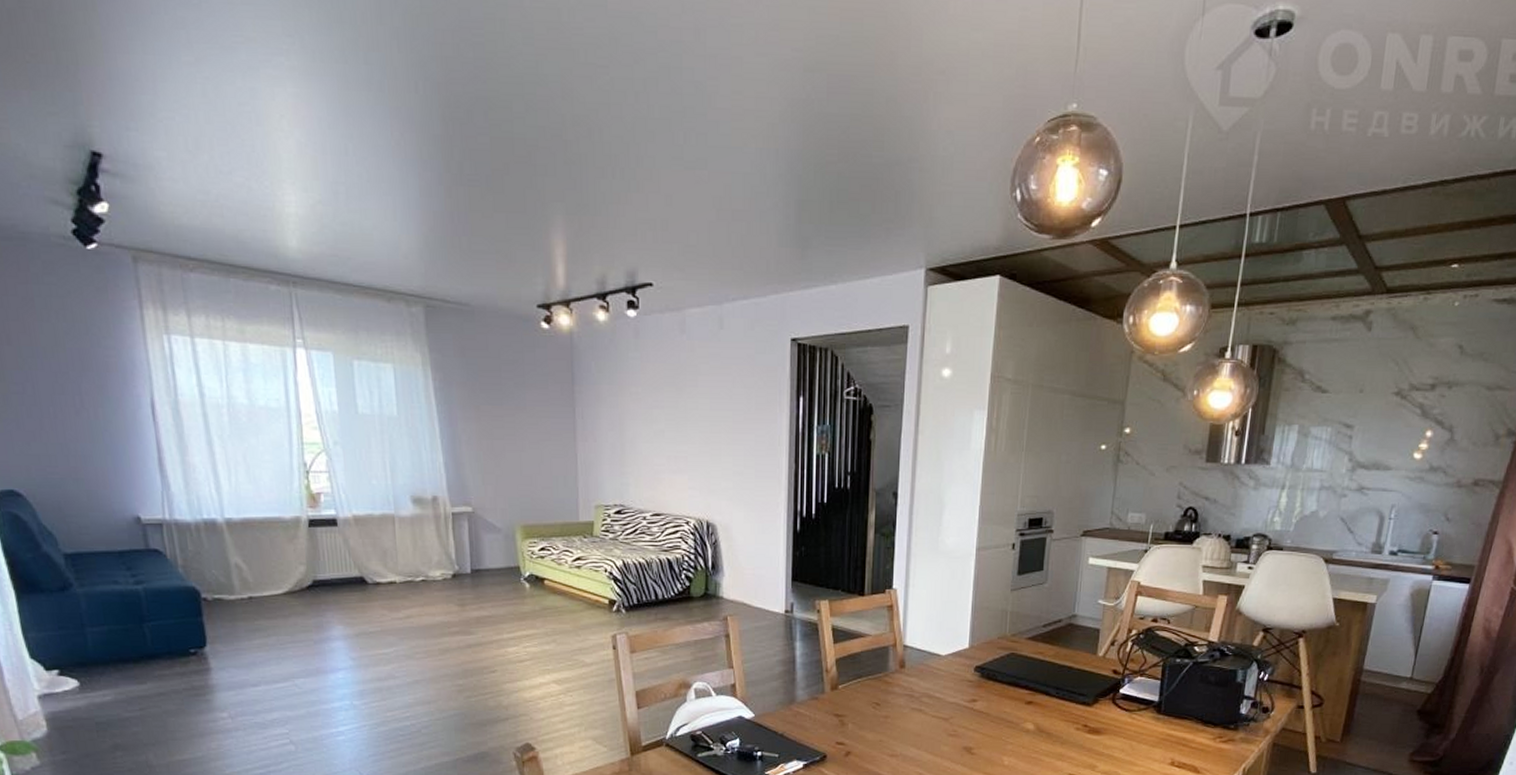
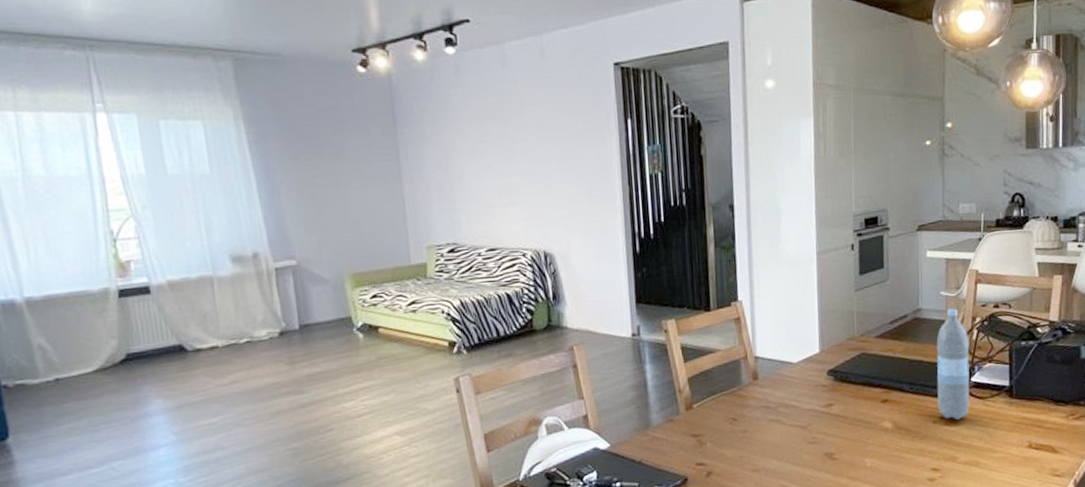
water bottle: none [1082,618,1123,729] -> present [936,308,970,420]

